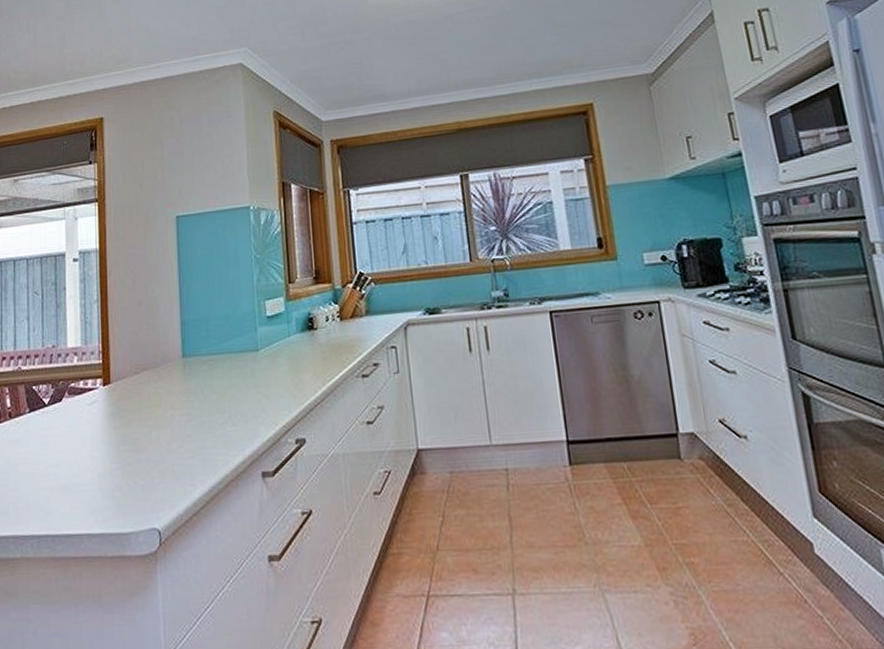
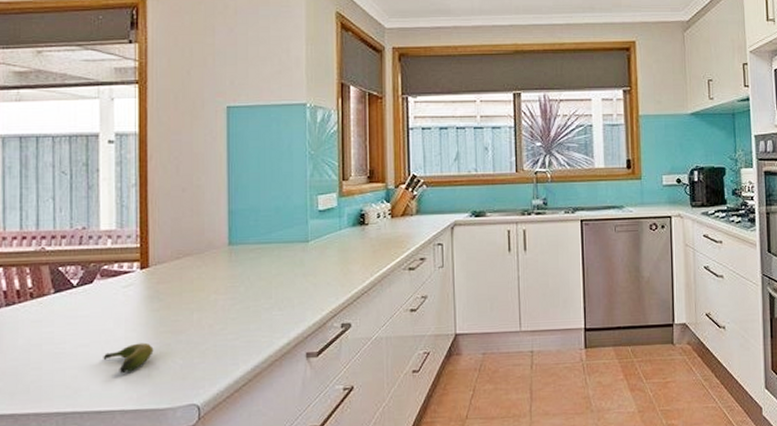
banana: none [71,462,117,495] -> present [103,342,154,374]

